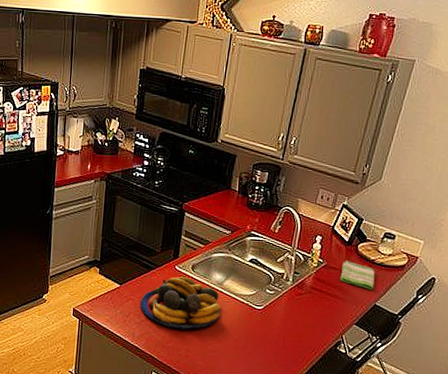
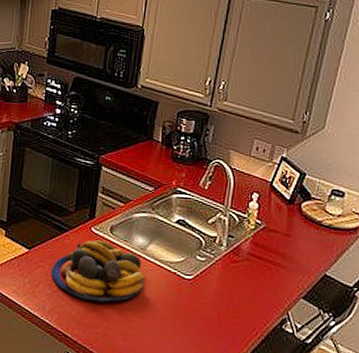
dish towel: present [340,260,375,290] -> none [282,221,323,257]

